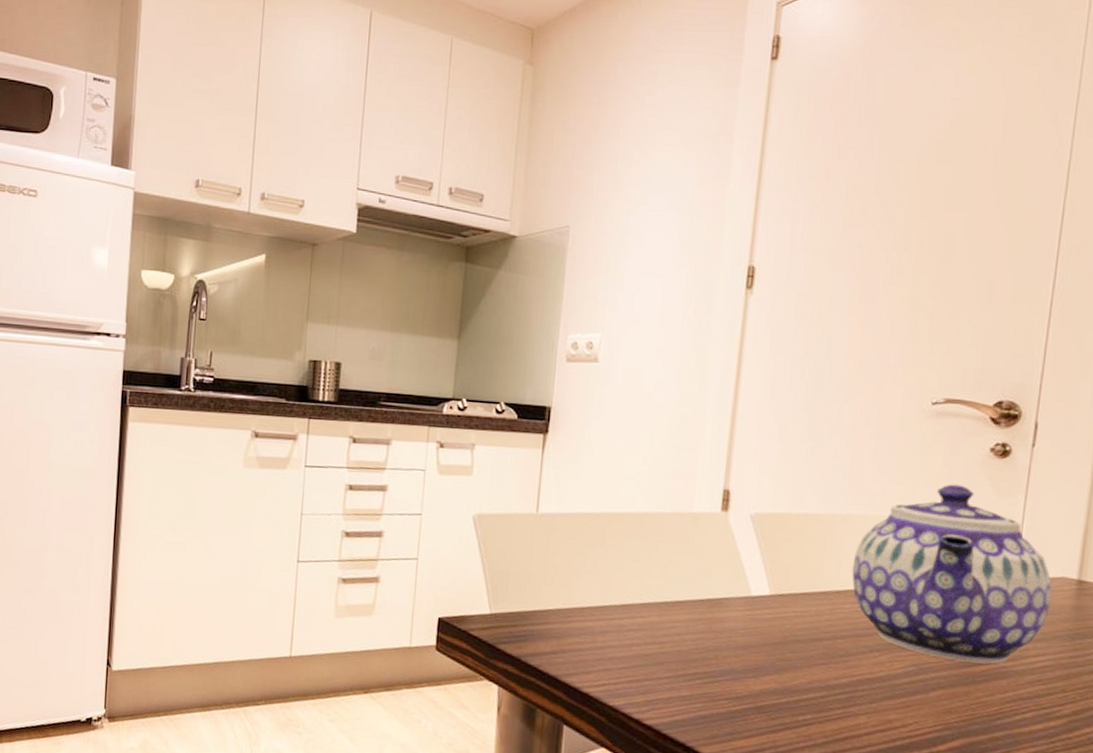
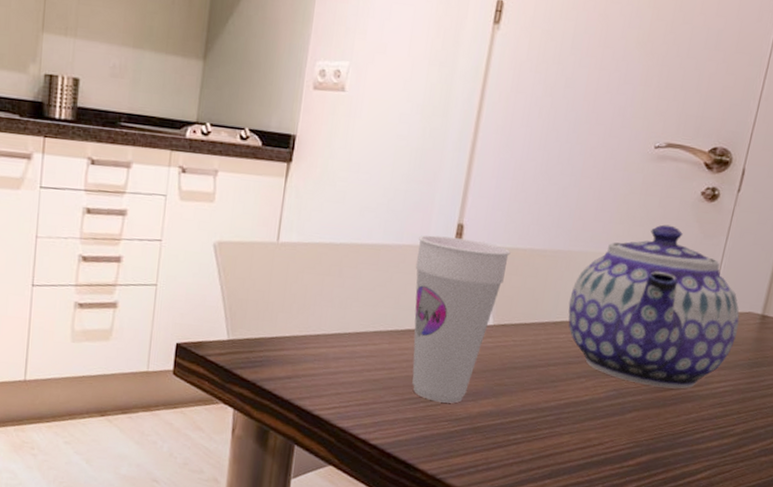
cup: none [681,502,783,680] -> present [412,235,511,403]

